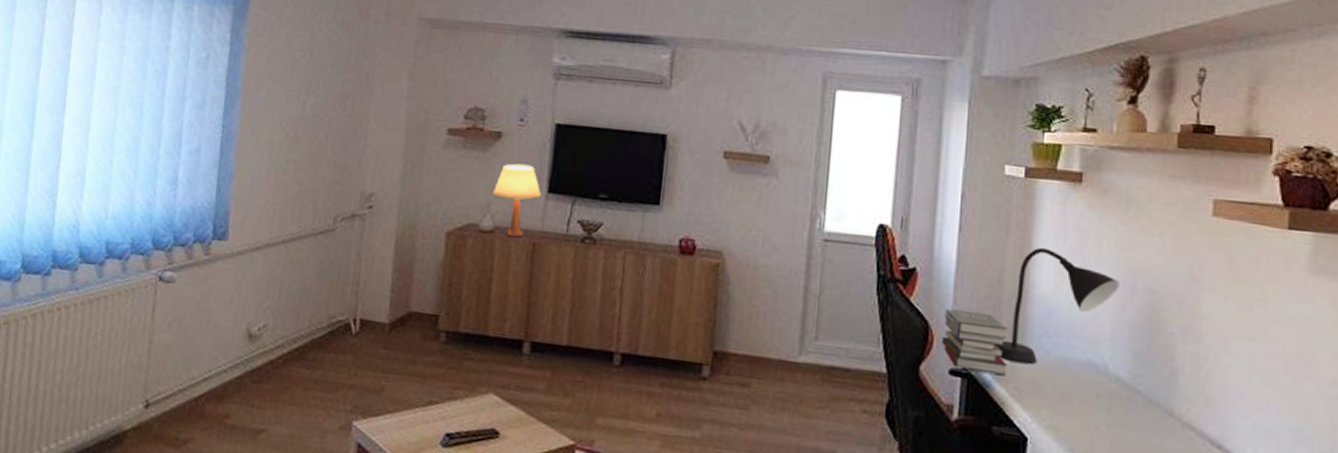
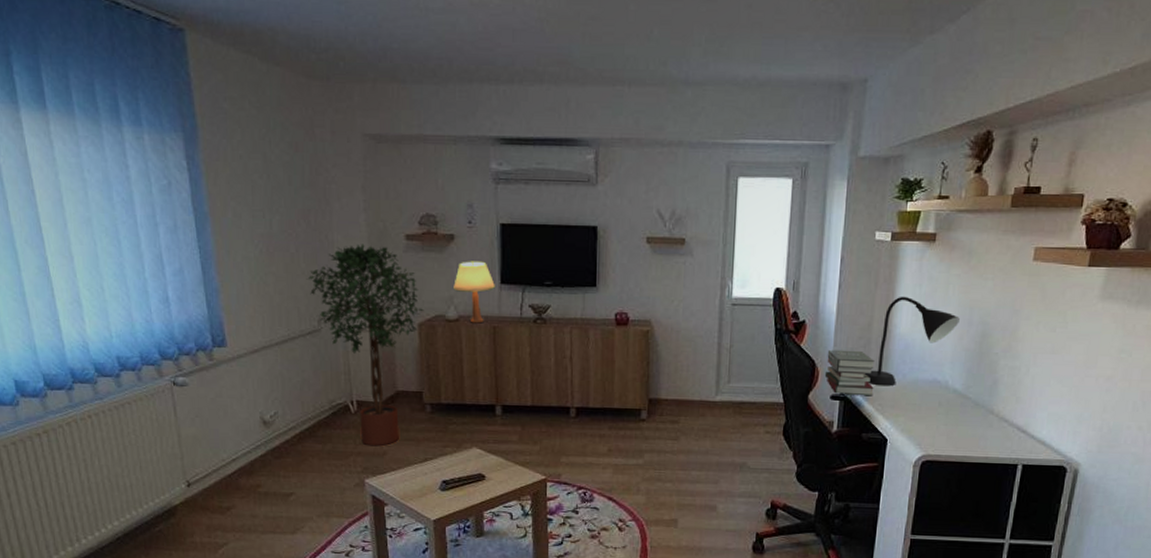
potted tree: none [330,135,456,380] -> present [306,244,424,447]

